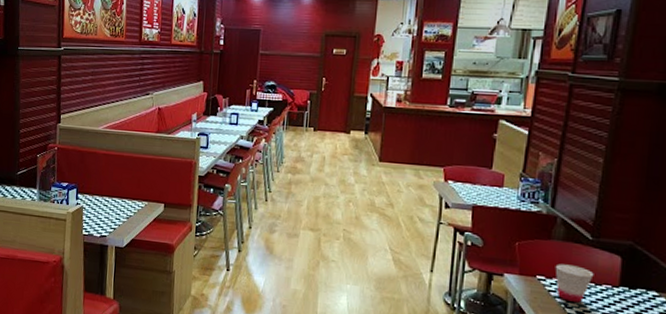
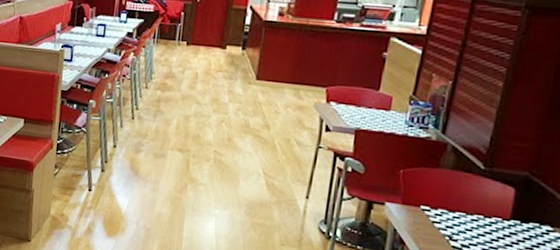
cup: present [555,263,594,303] -> none [441,193,484,235]

